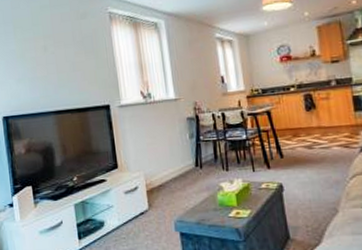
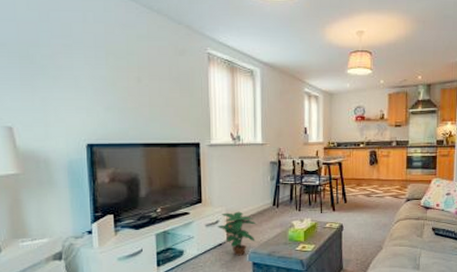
potted plant: none [136,175,181,226] -> present [217,211,257,256]

